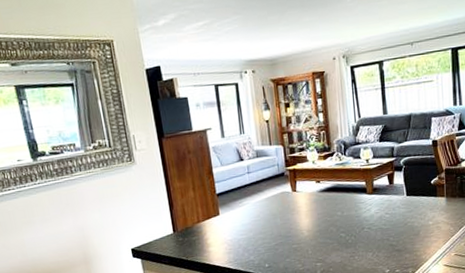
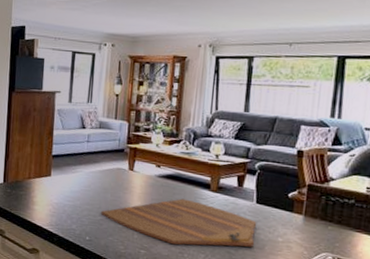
cutting board: none [274,206,411,251] -> present [101,198,257,247]

